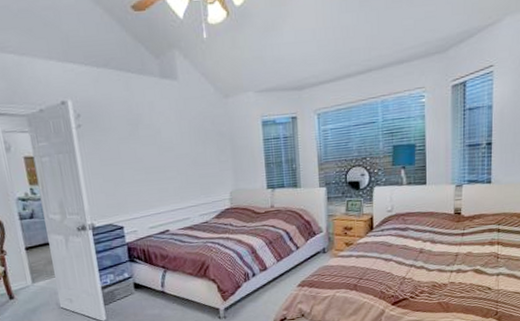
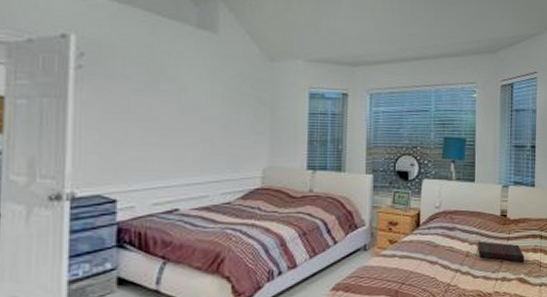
book: none [430,238,481,256] -> present [477,241,525,263]

